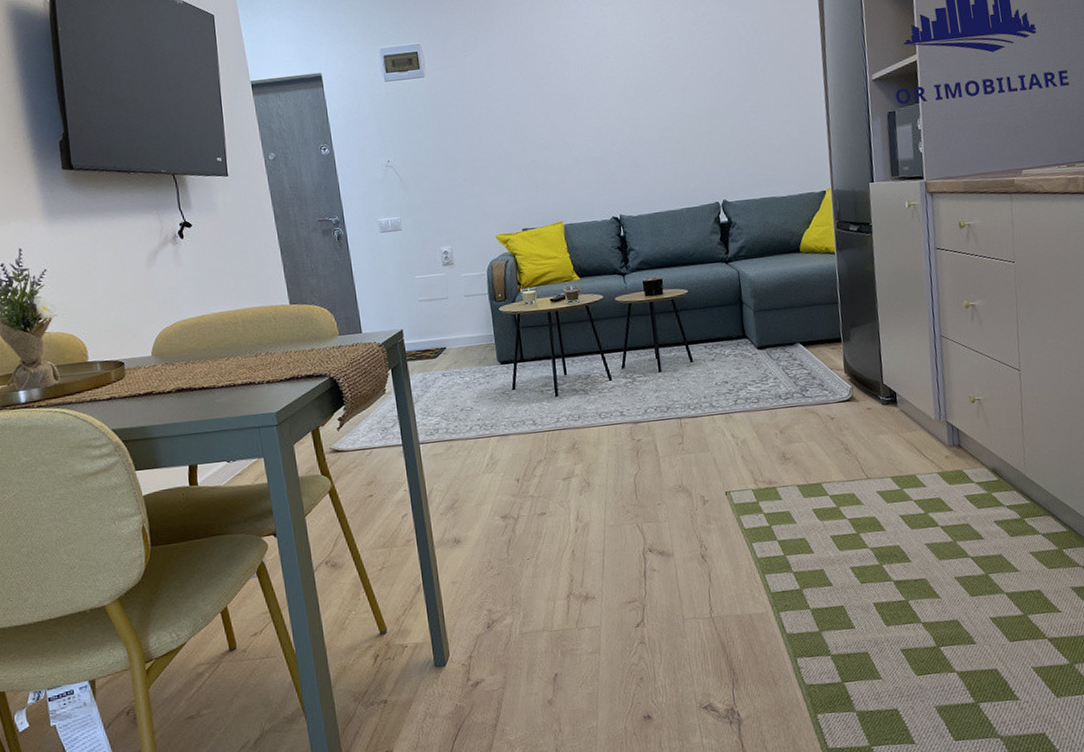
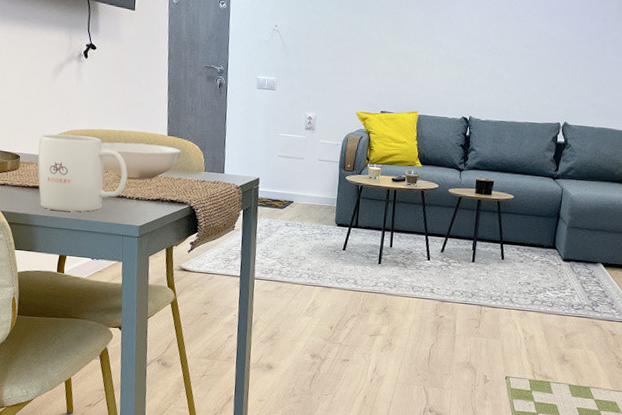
mug: none [143,323,253,416] -> present [37,134,128,212]
bowl: none [216,316,309,363] -> present [101,142,182,180]

